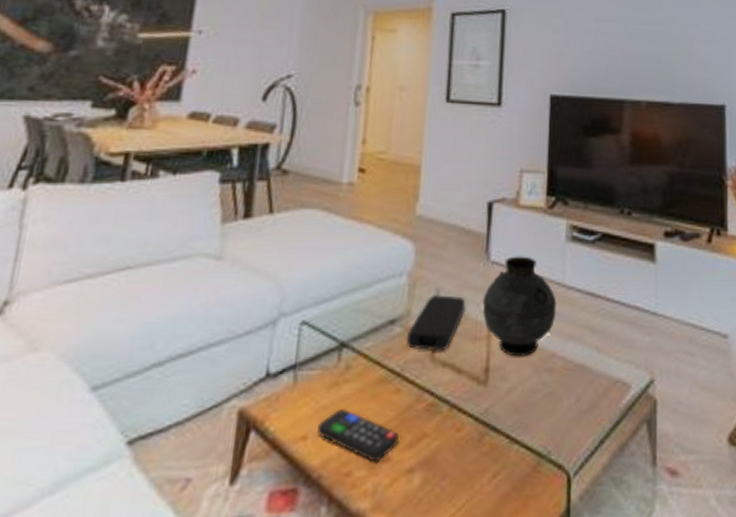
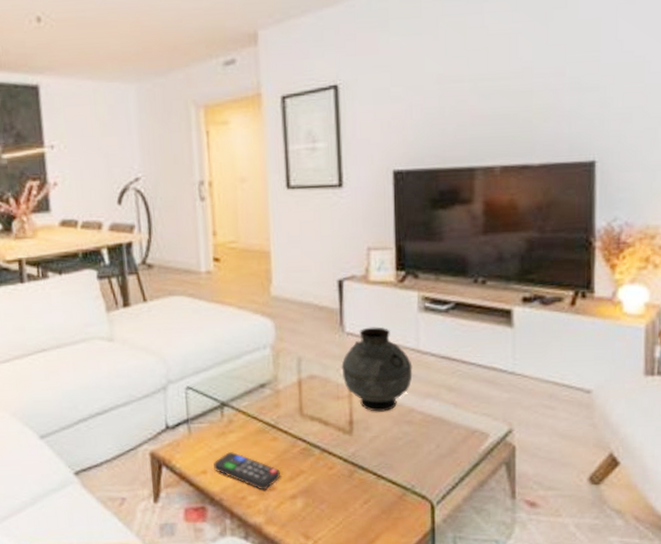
power bank: present [407,295,466,352] -> none [277,363,326,408]

